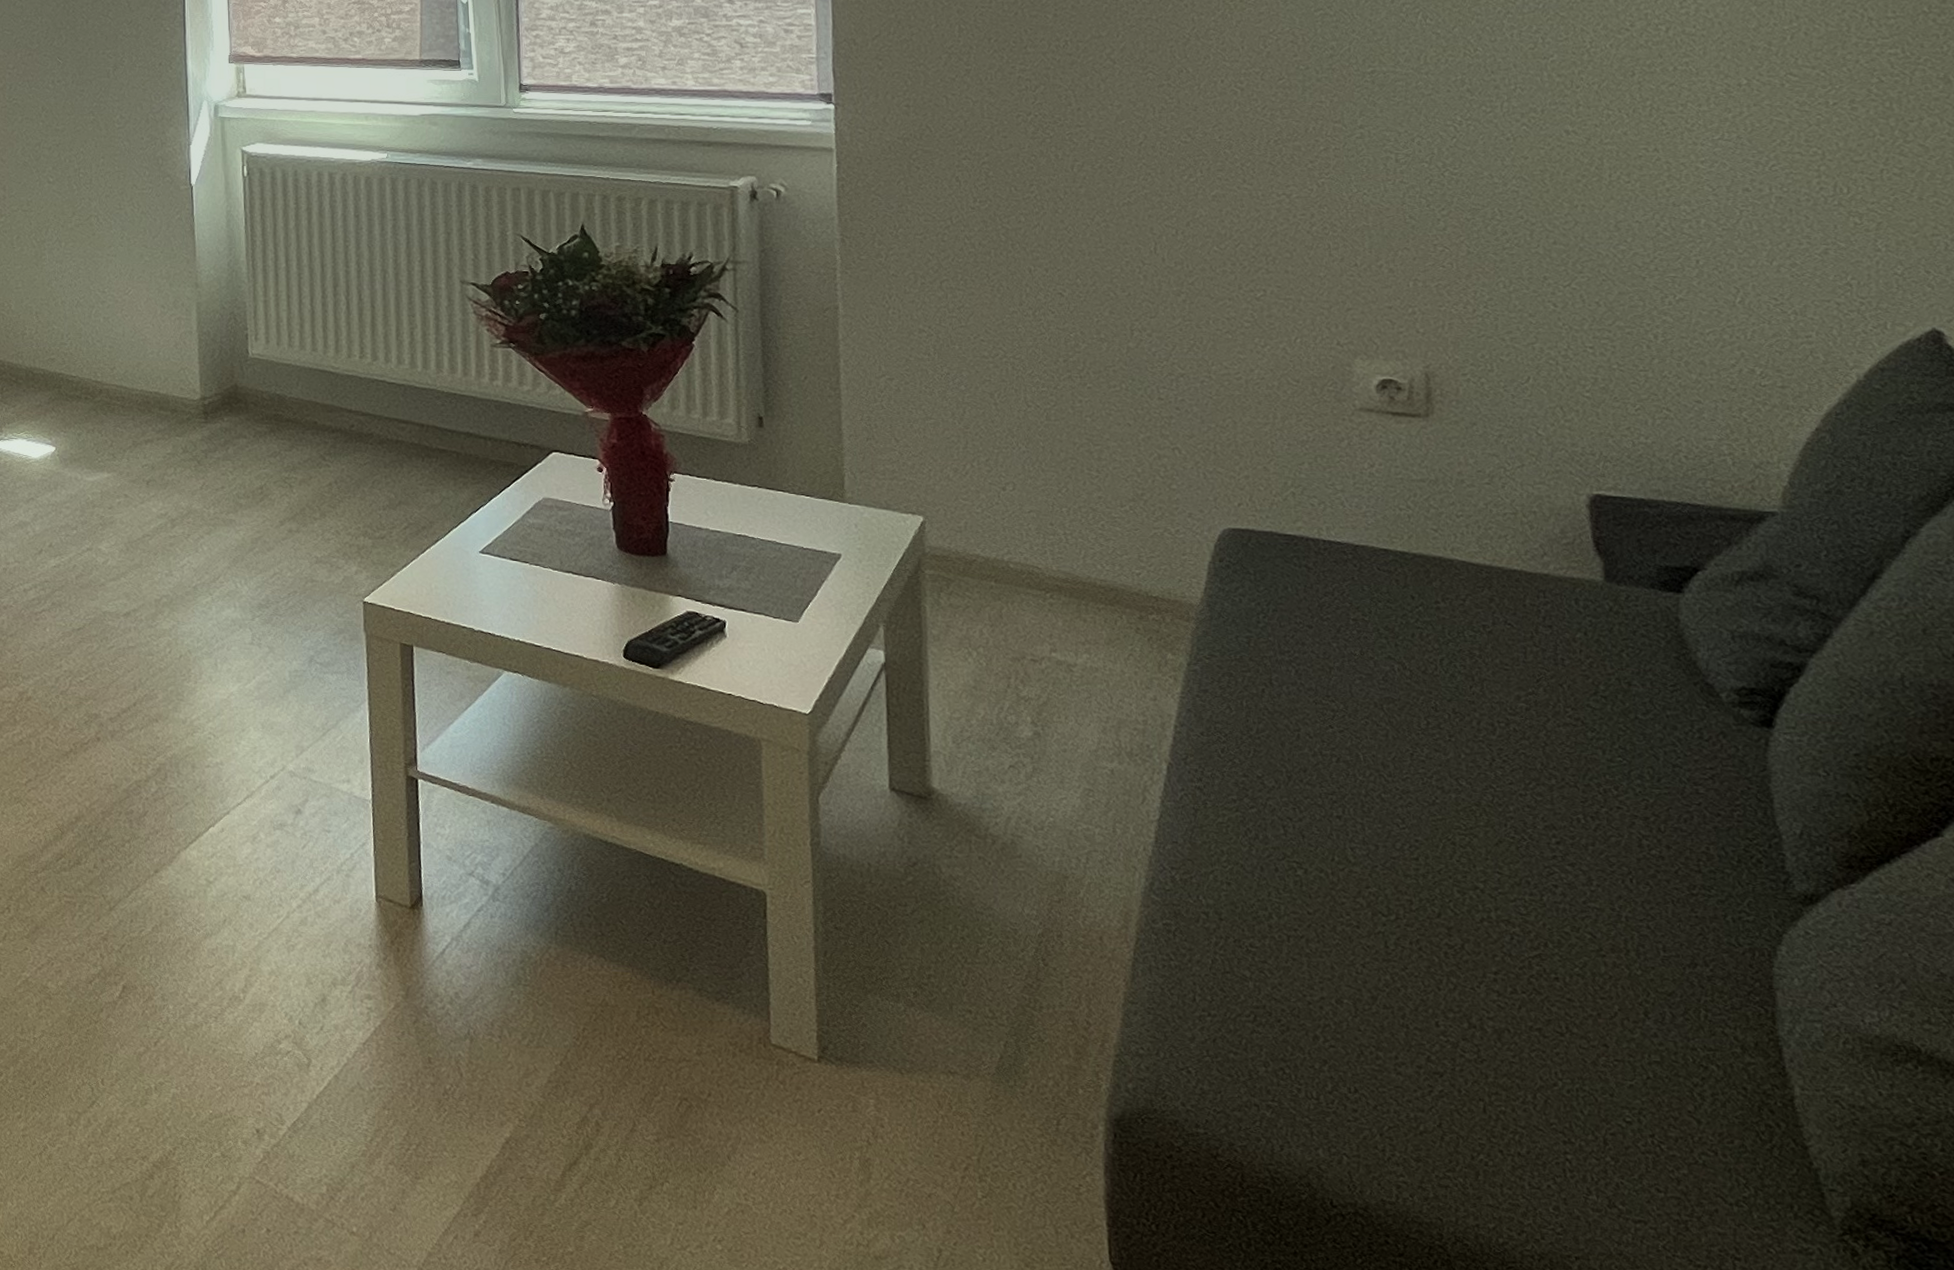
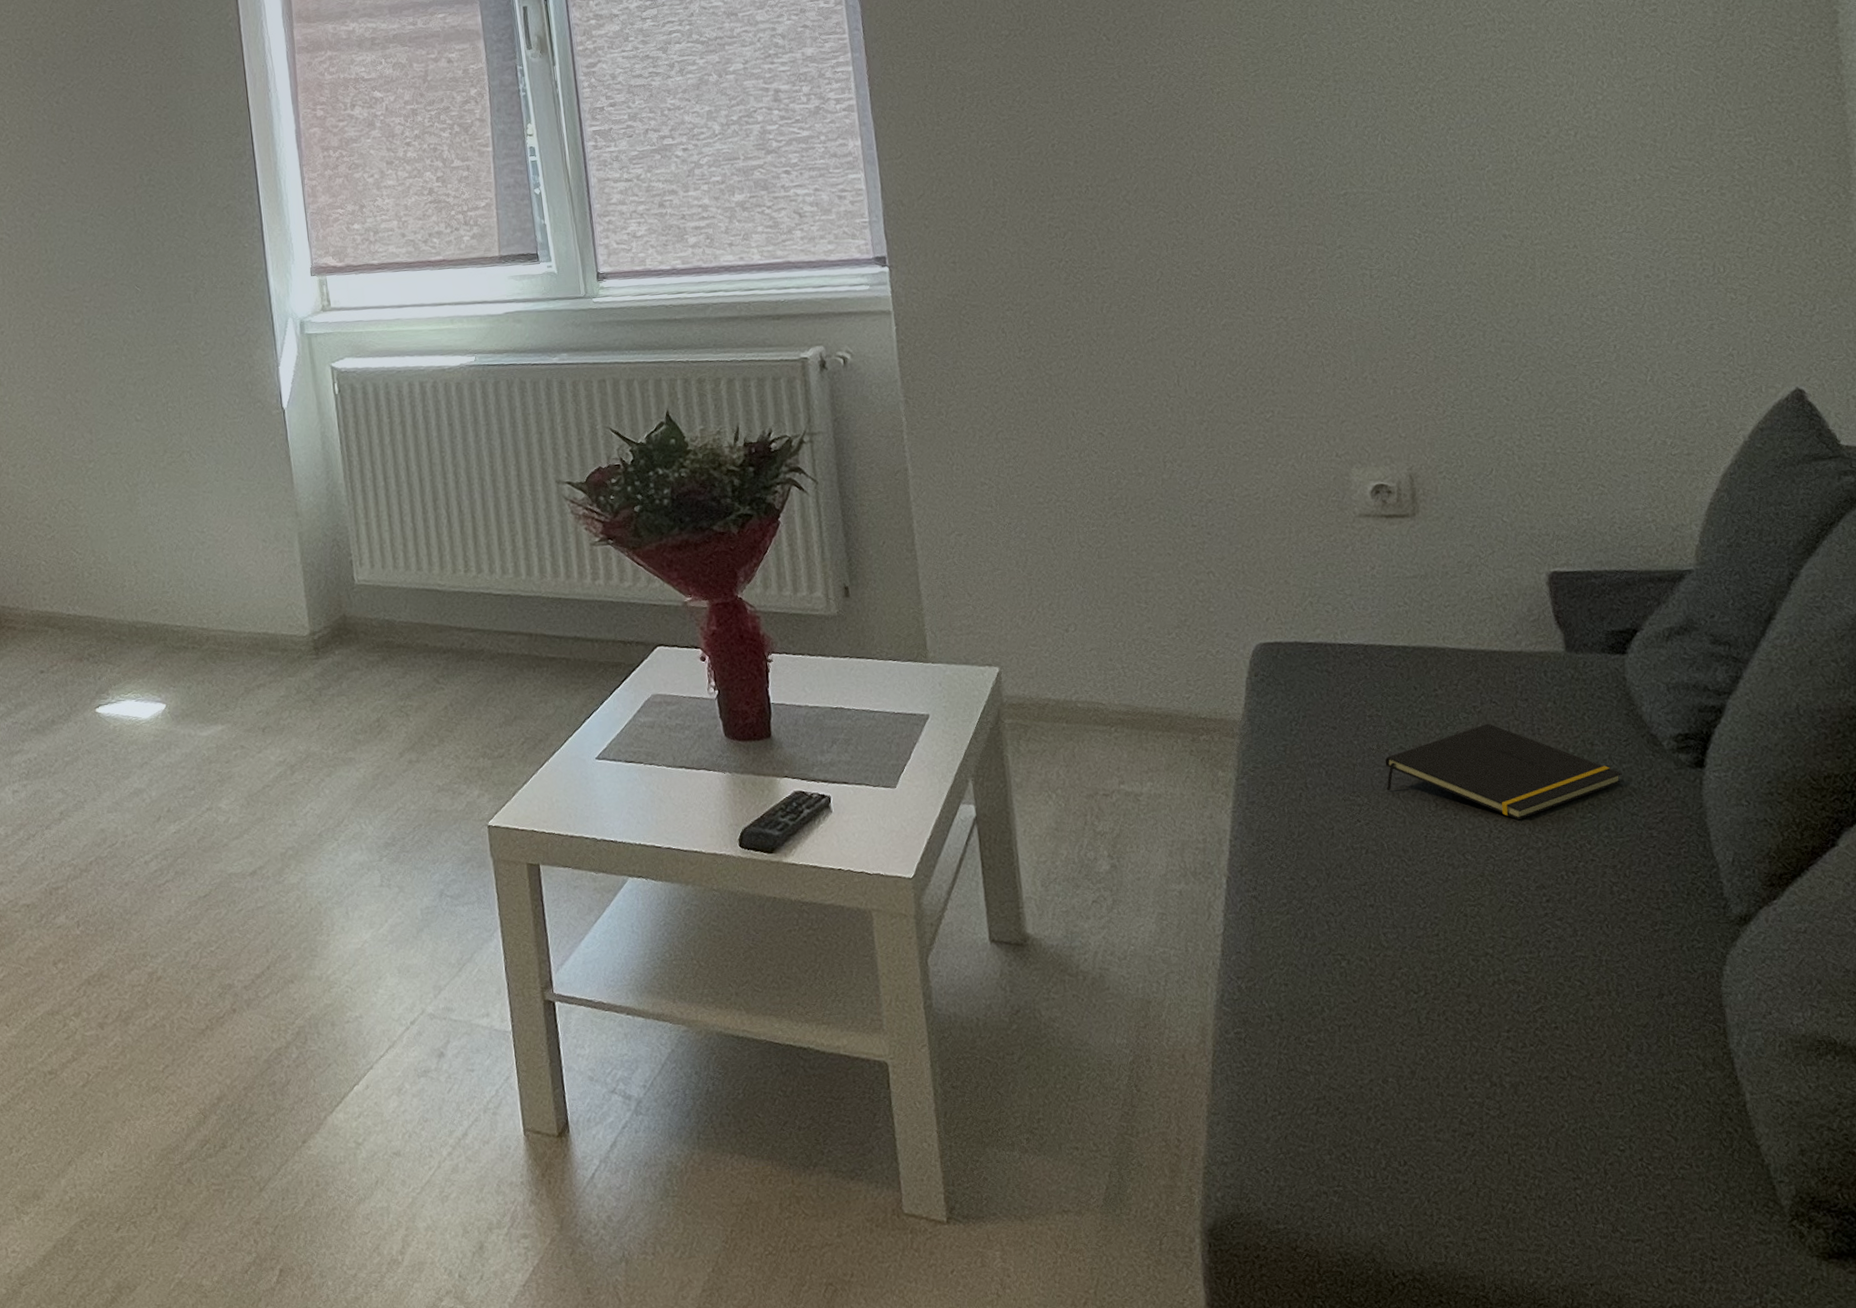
notepad: none [1368,645,1666,752] -> present [1385,723,1623,820]

